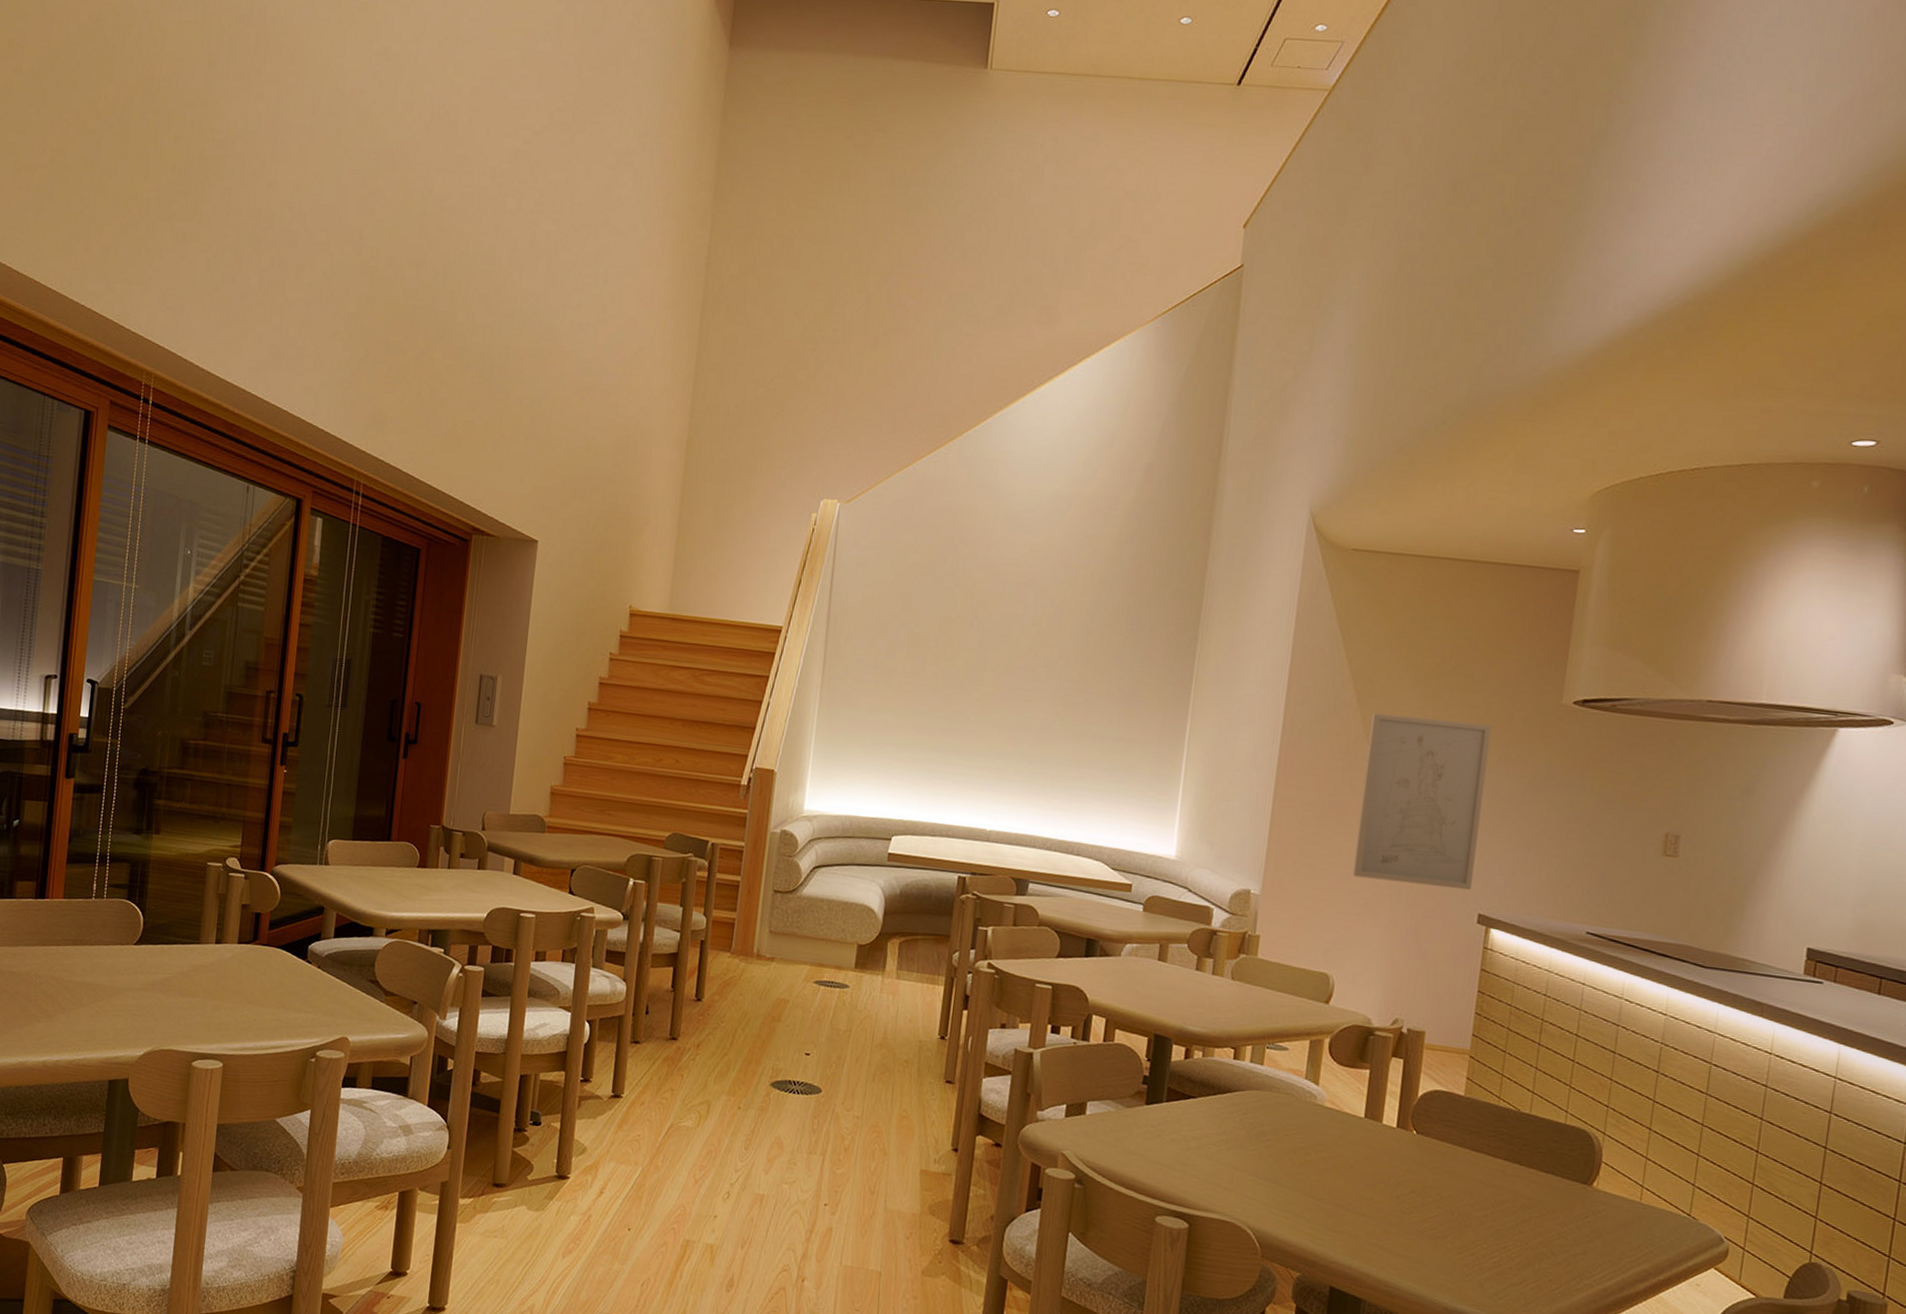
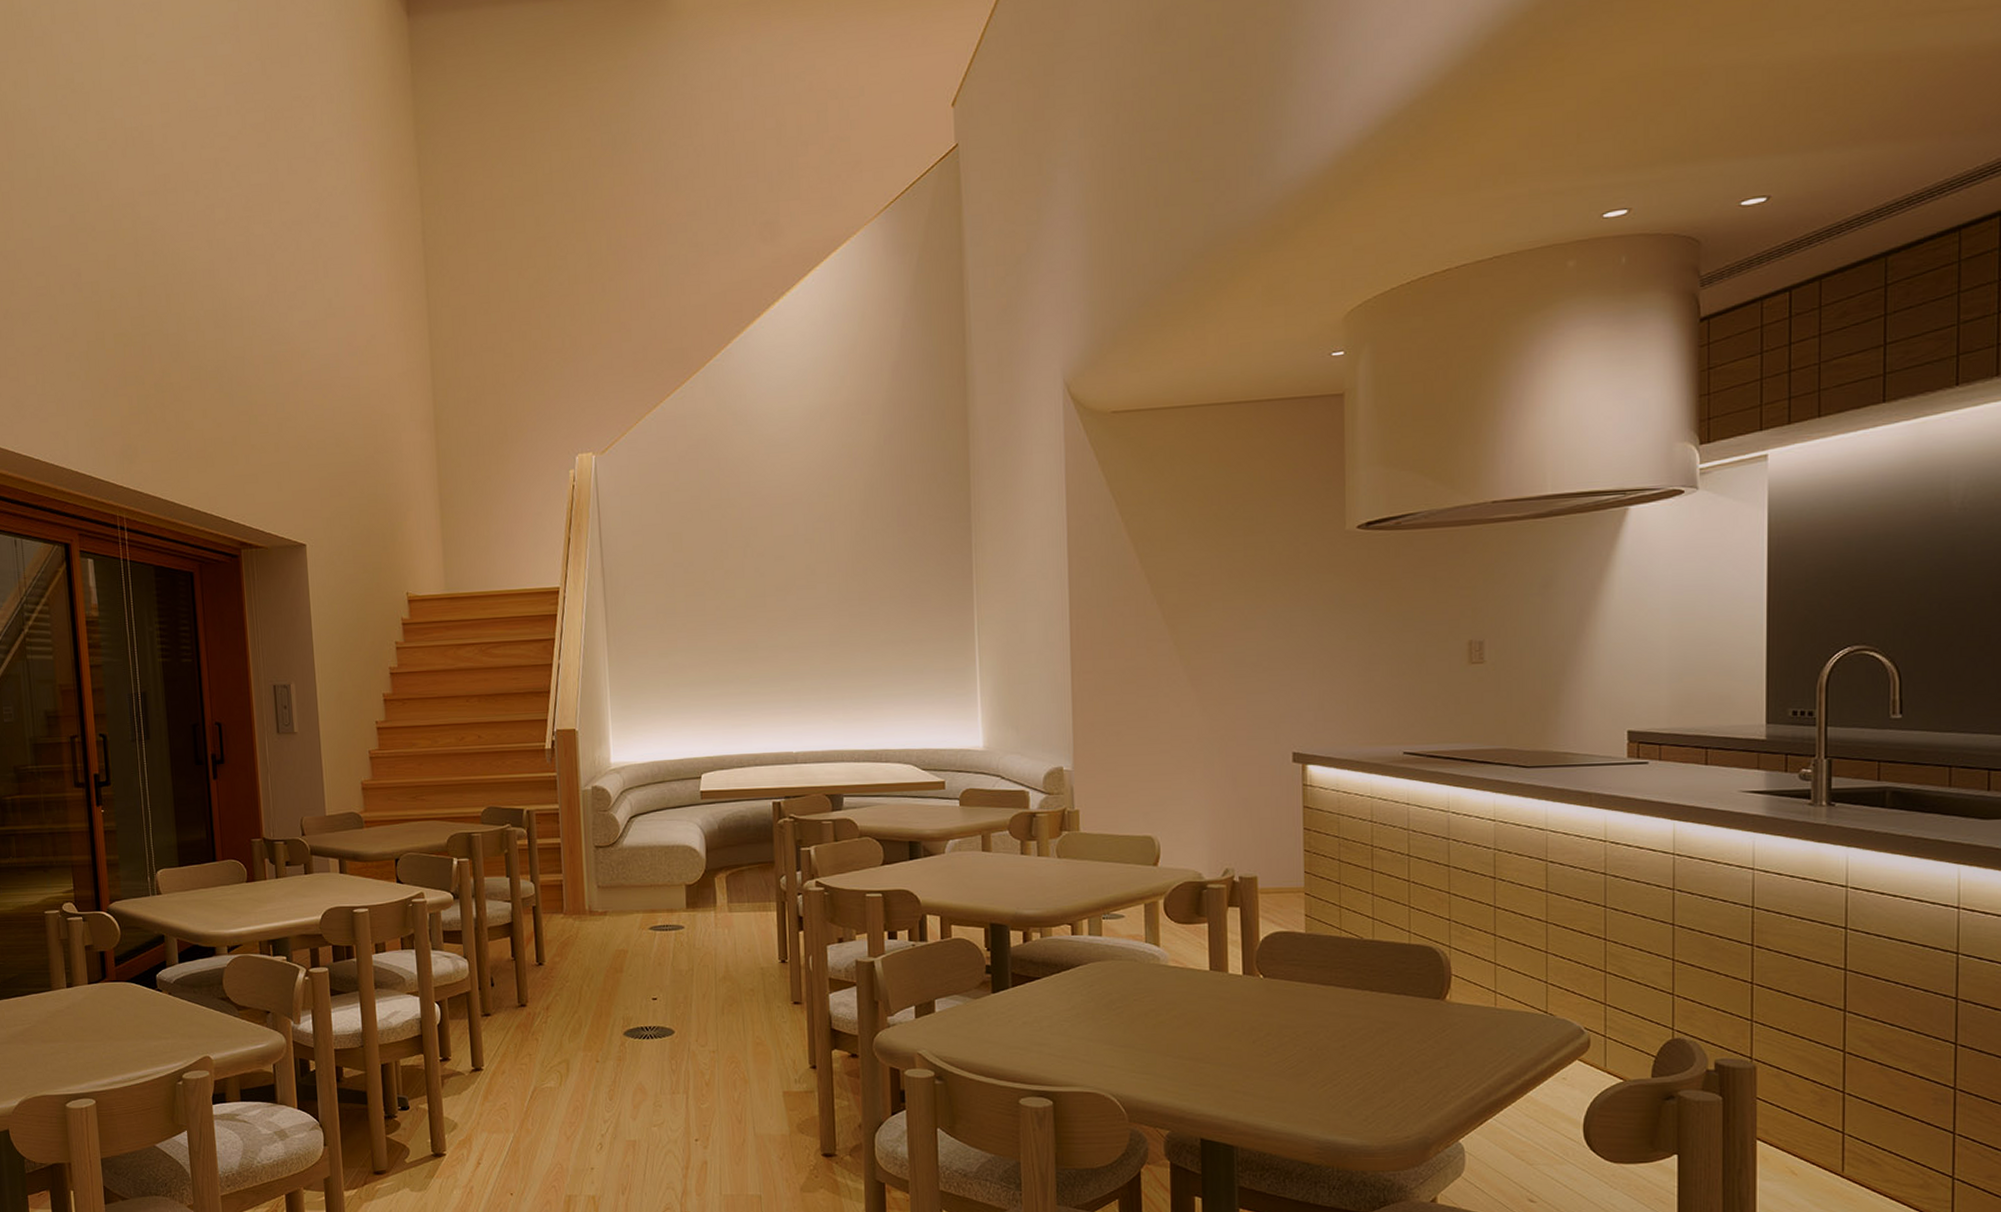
wall art: present [1353,713,1492,891] -> none [1157,564,1283,737]

